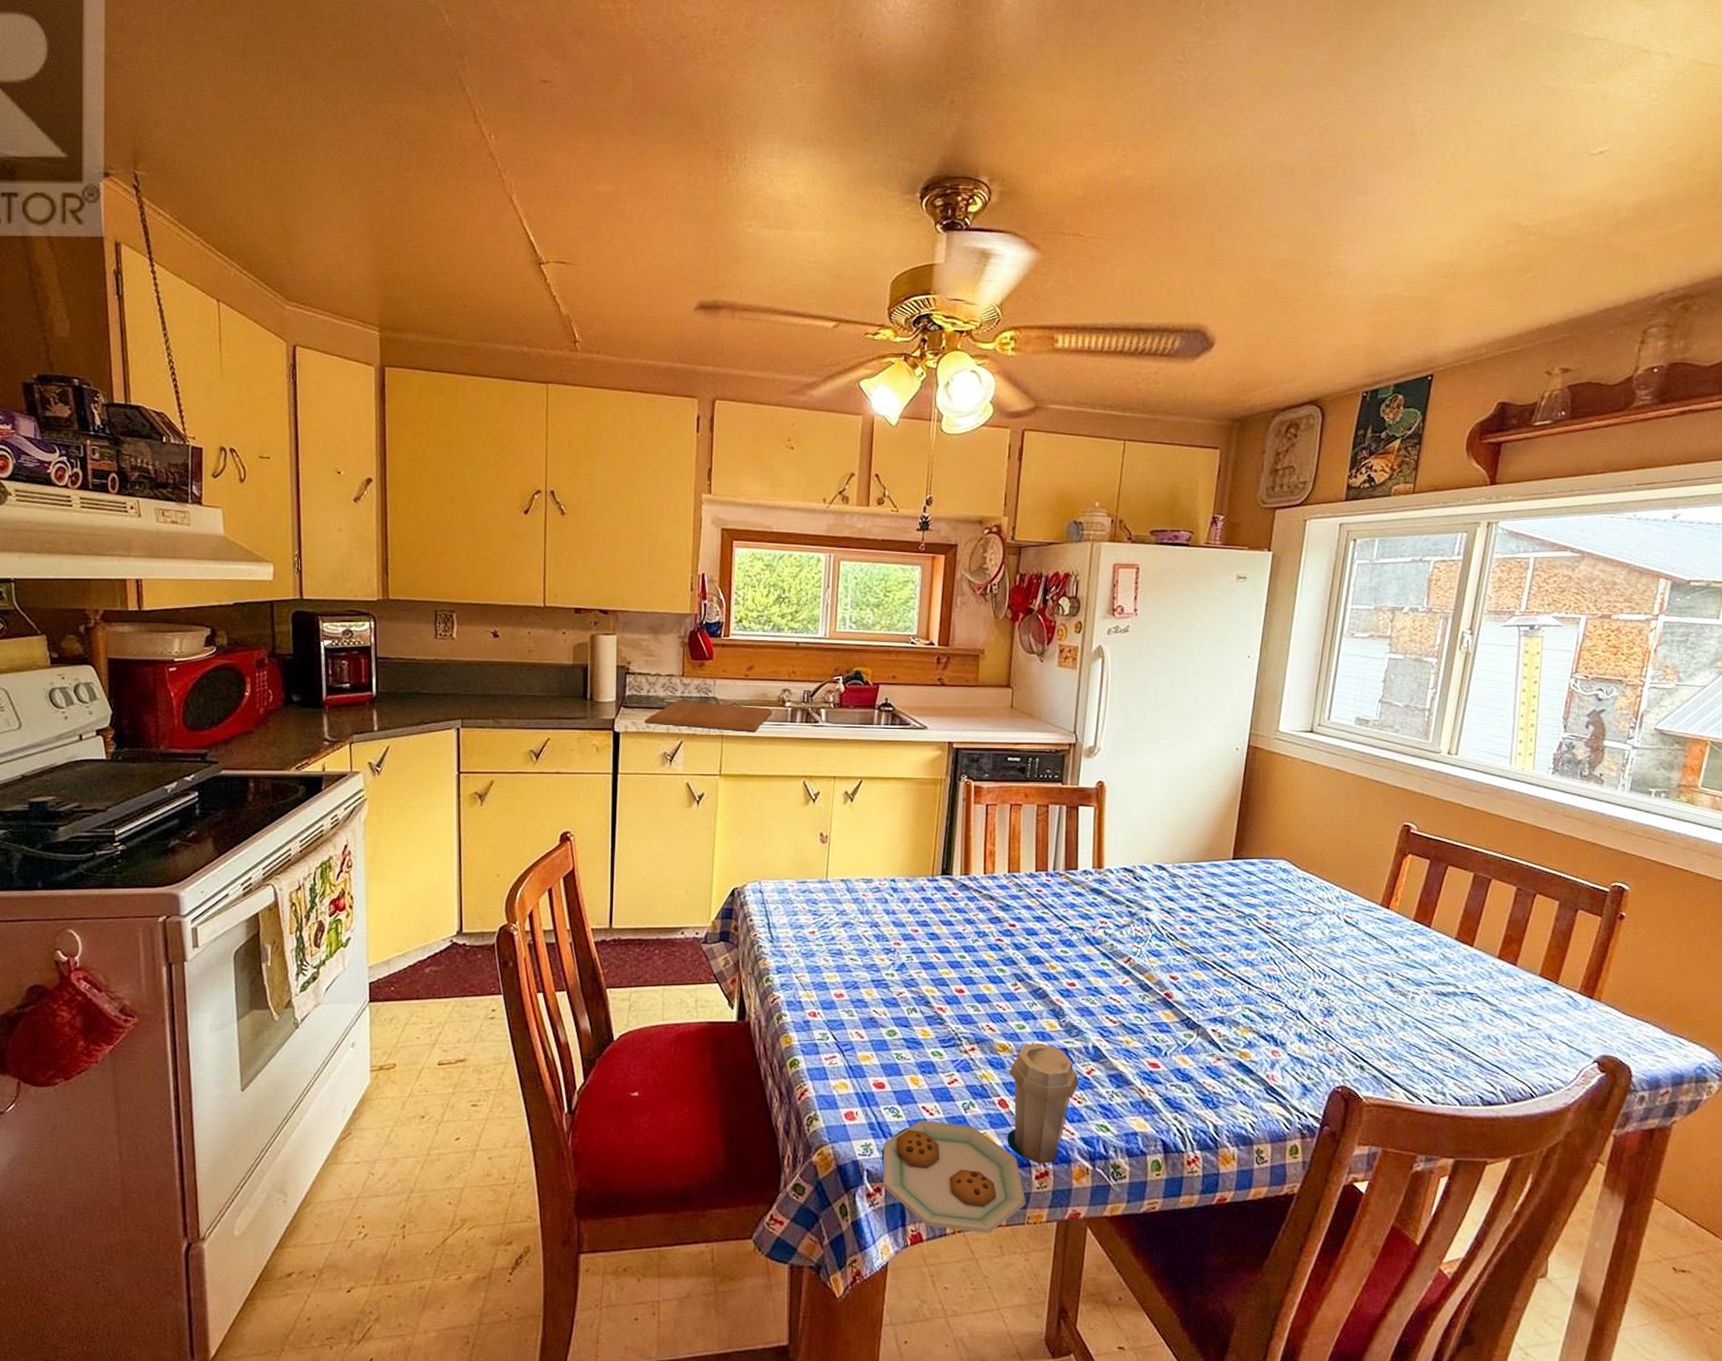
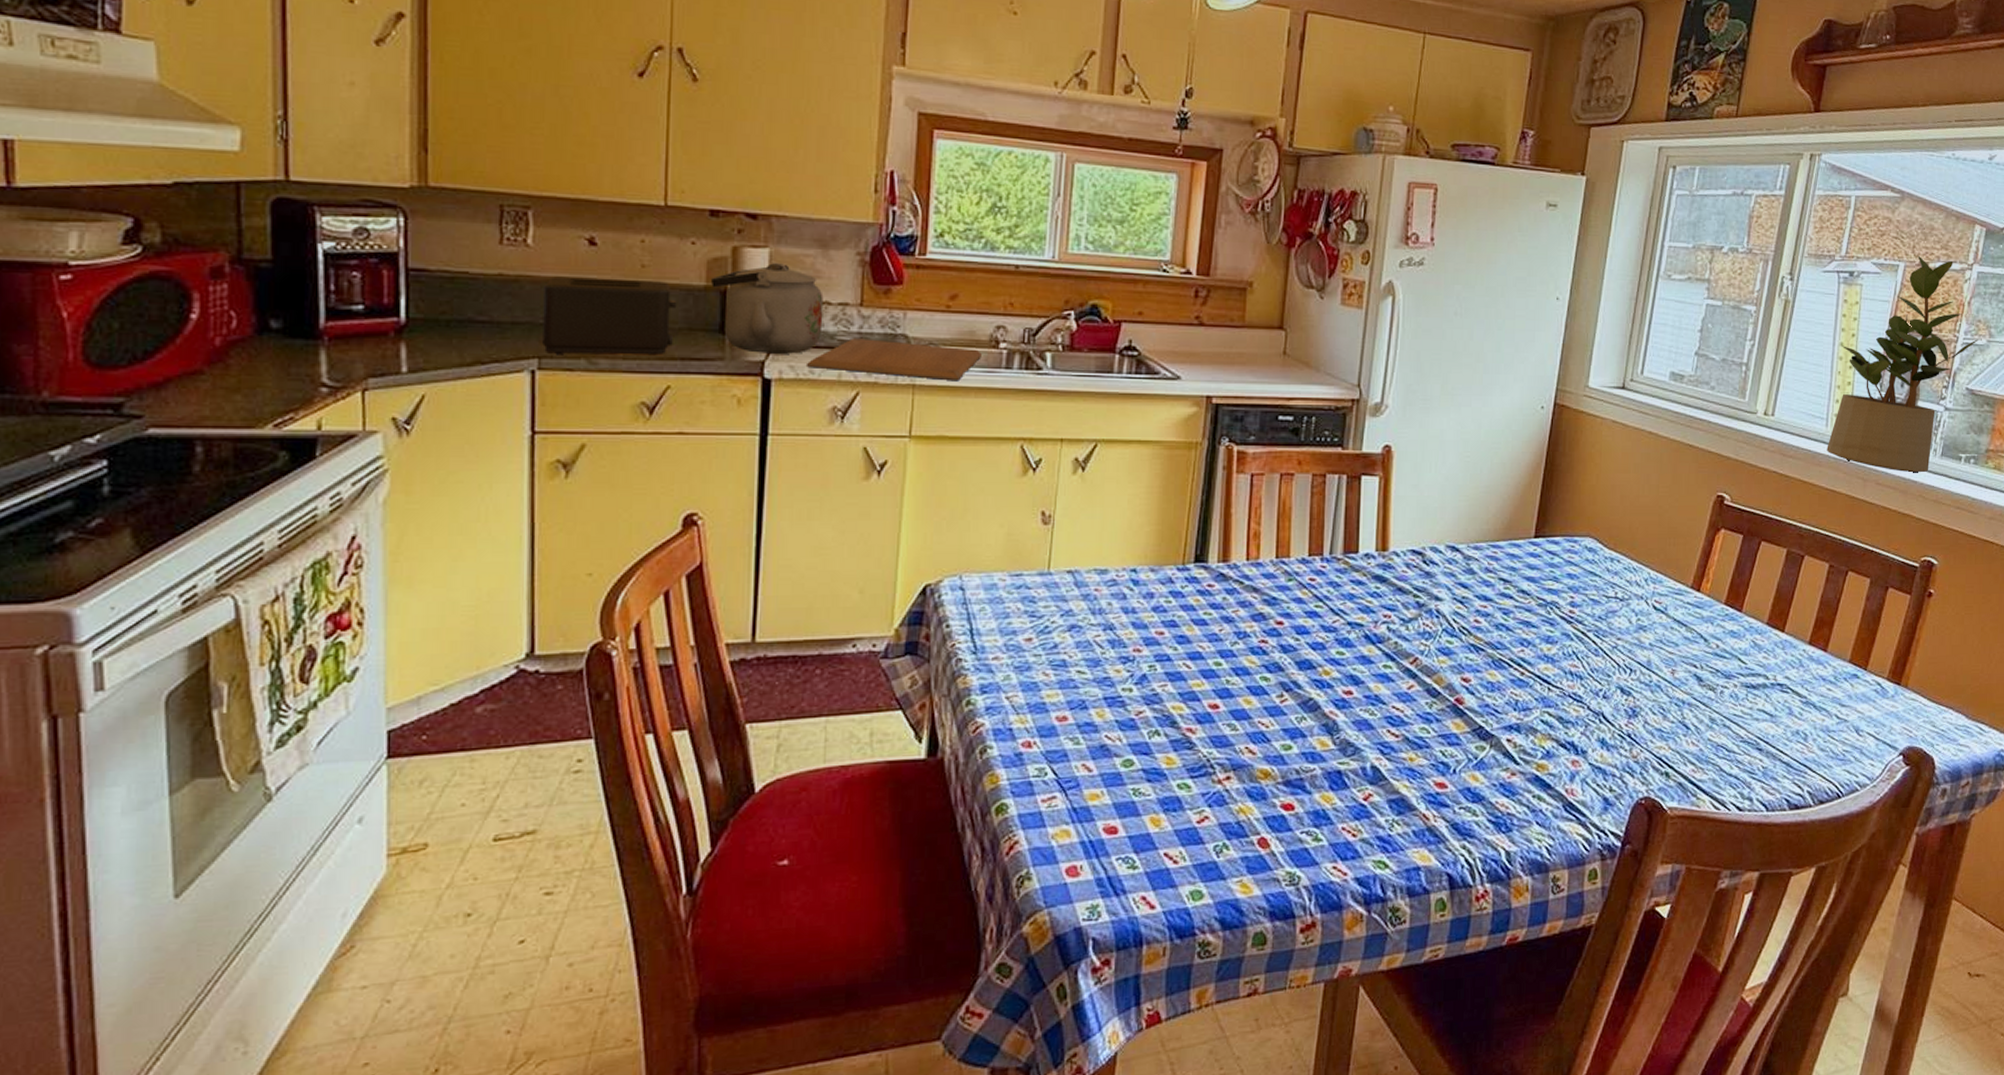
toaster: none [464,660,554,716] -> present [542,276,677,356]
kettle: none [576,645,656,713] -> present [710,262,824,354]
plate: present [881,1044,1079,1234] -> none [1111,766,1354,1005]
potted plant: none [1511,609,1667,806] -> present [1827,256,1979,473]

